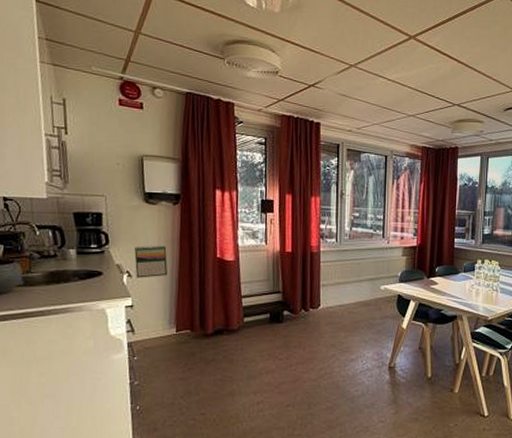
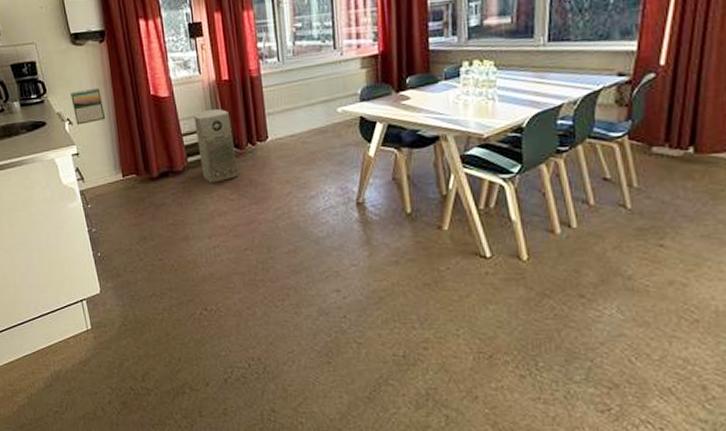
air purifier: none [255,277,290,342] -> present [194,109,238,183]

